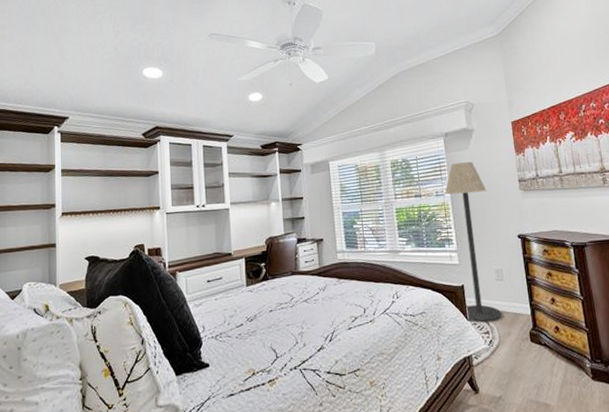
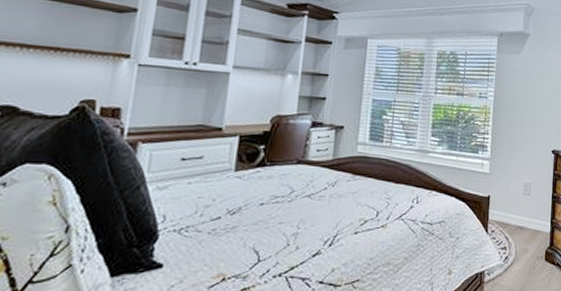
floor lamp: present [445,162,502,323] -> none [486,66,531,237]

